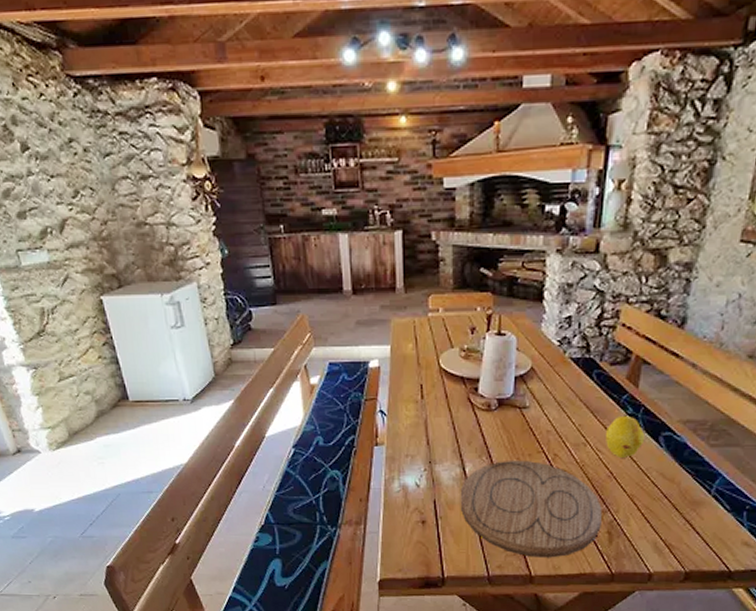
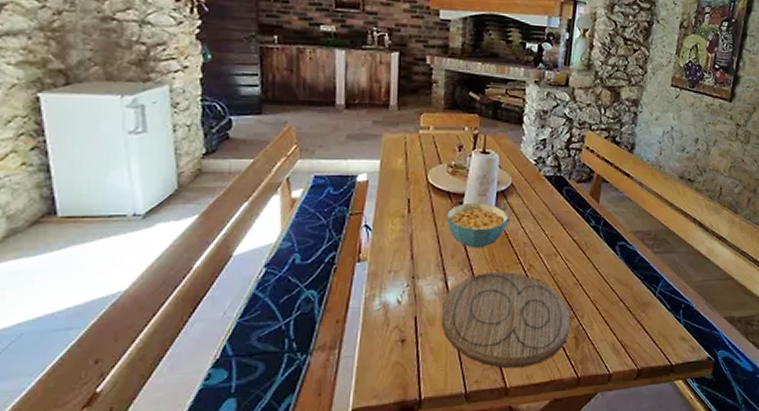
cereal bowl: none [462,387,528,436] -> present [447,202,508,249]
fruit: present [606,414,645,458] -> none [573,226,605,266]

